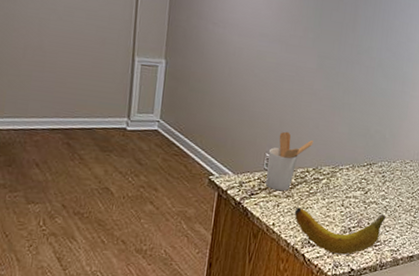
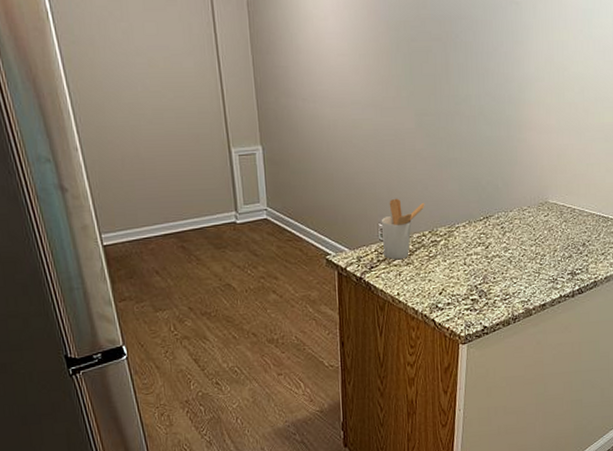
fruit: present [294,207,386,255] -> none [417,266,511,314]

